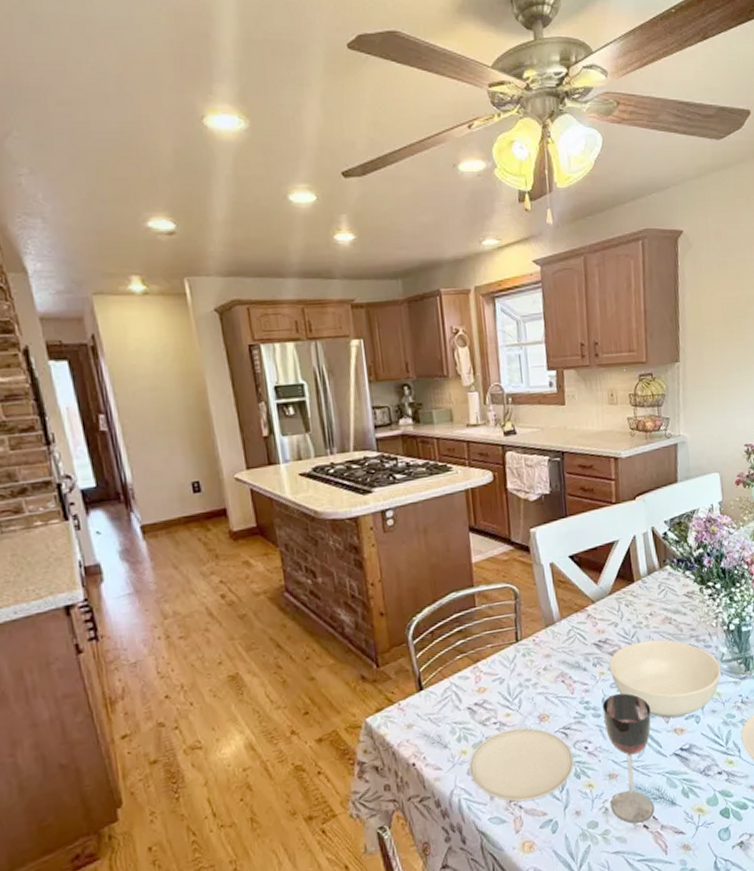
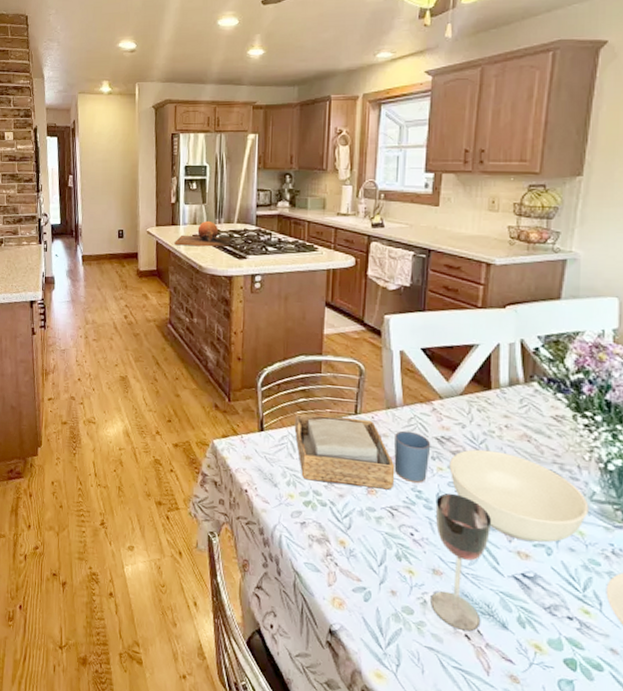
chopping board: none [276,452,351,491] -> present [174,220,232,248]
napkin holder: none [455,643,564,729] -> present [294,413,395,490]
plate: present [469,727,574,802] -> none [294,489,398,565]
mug: none [557,643,592,696] -> present [394,430,431,483]

